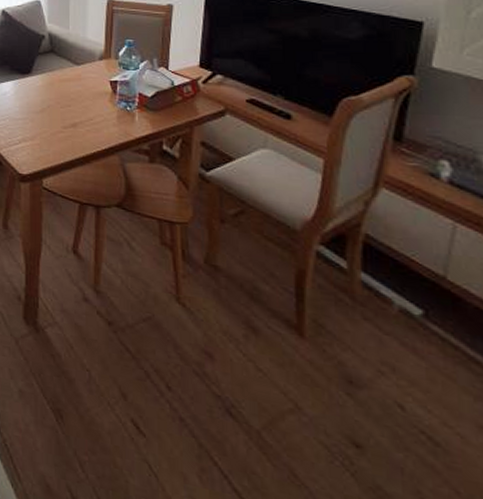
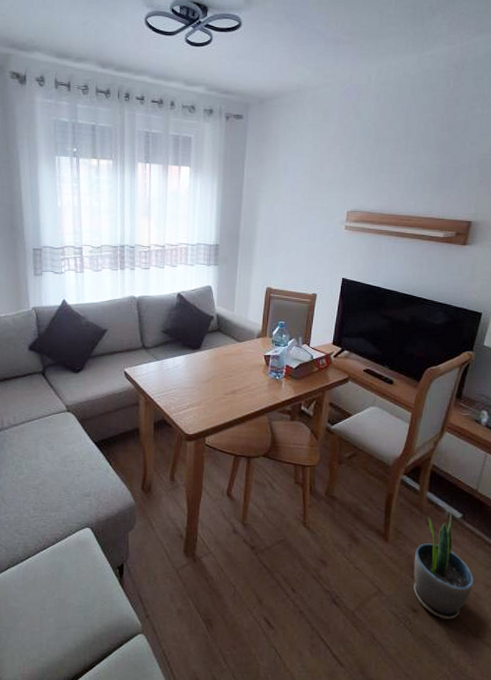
potted plant: none [348,306,455,470] -> present [413,513,474,619]

